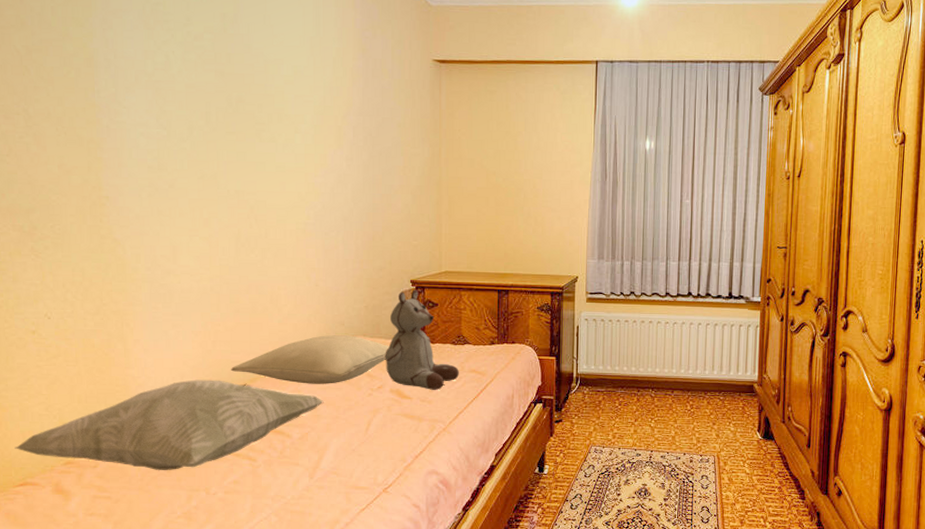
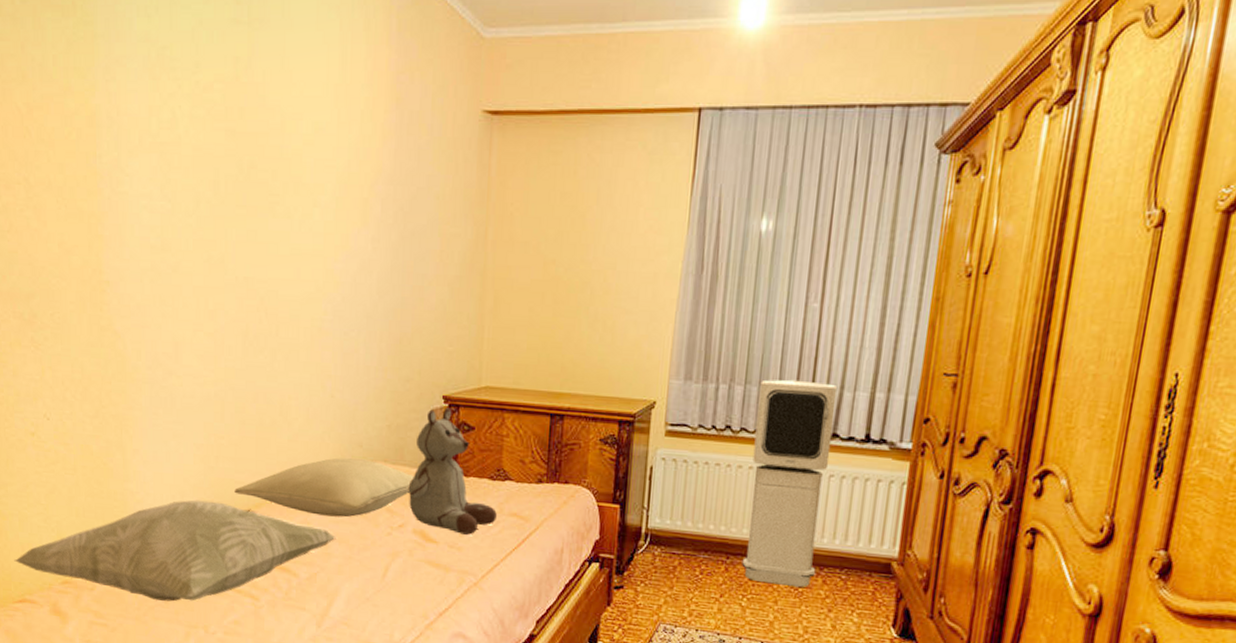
air purifier: none [649,256,707,408] -> present [742,379,838,587]

